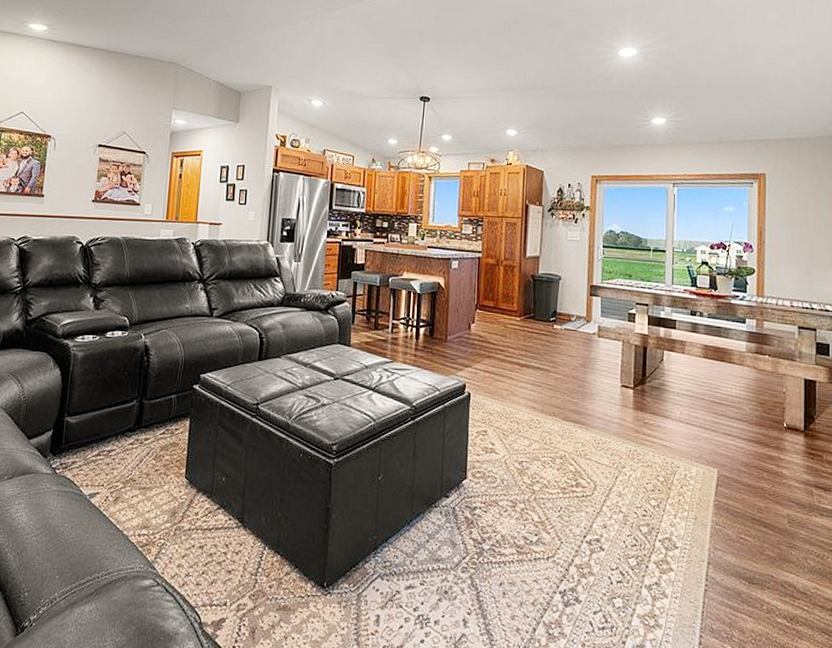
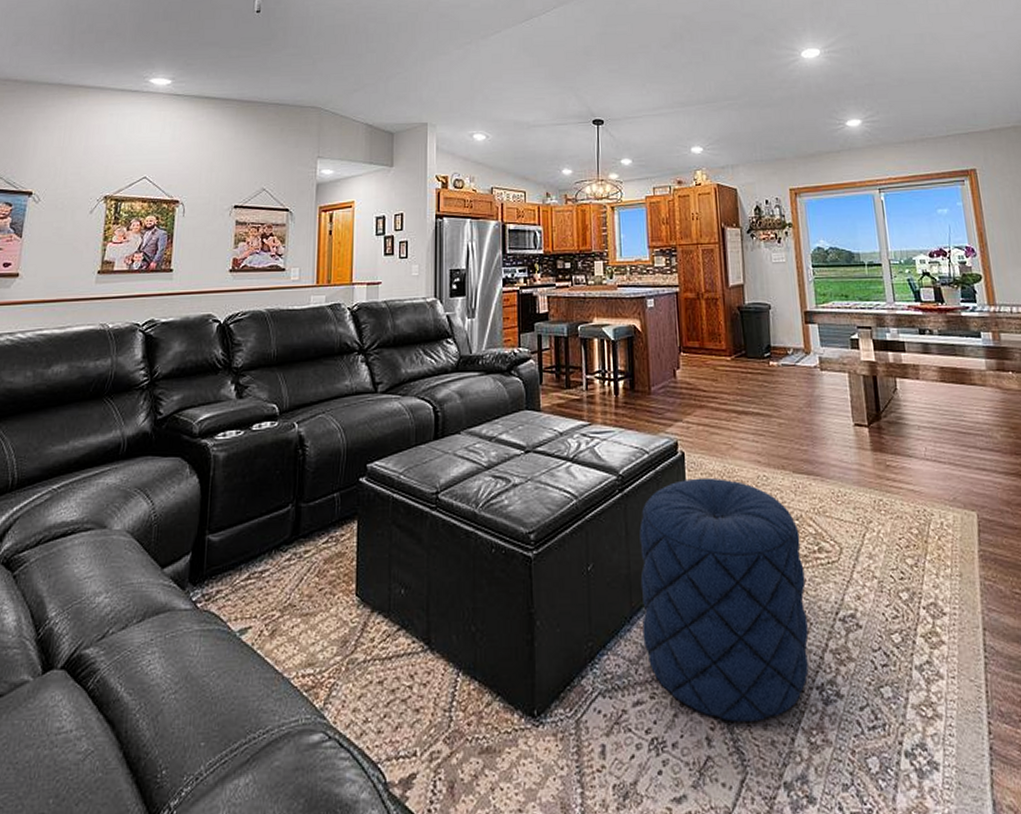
pouf: none [419,415,562,612] -> present [639,477,809,722]

